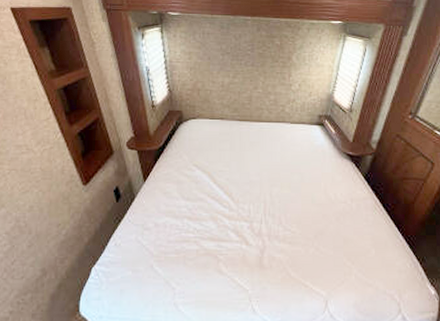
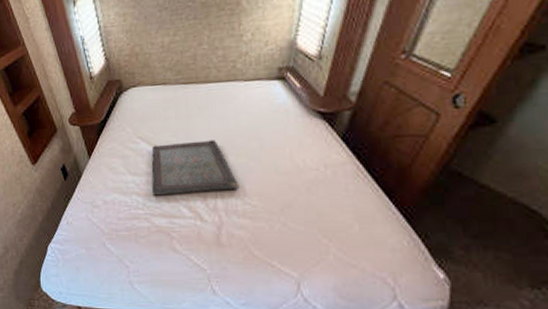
serving tray: none [203,172,282,220] -> present [151,140,240,196]

